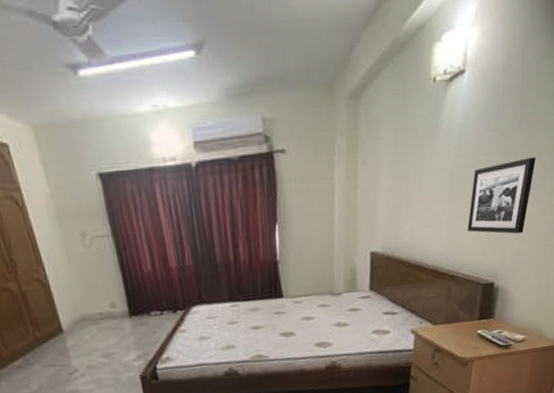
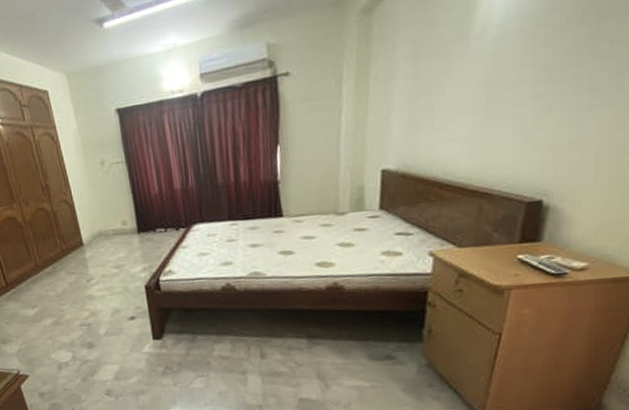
picture frame: present [467,157,536,234] -> none [506,51,608,144]

